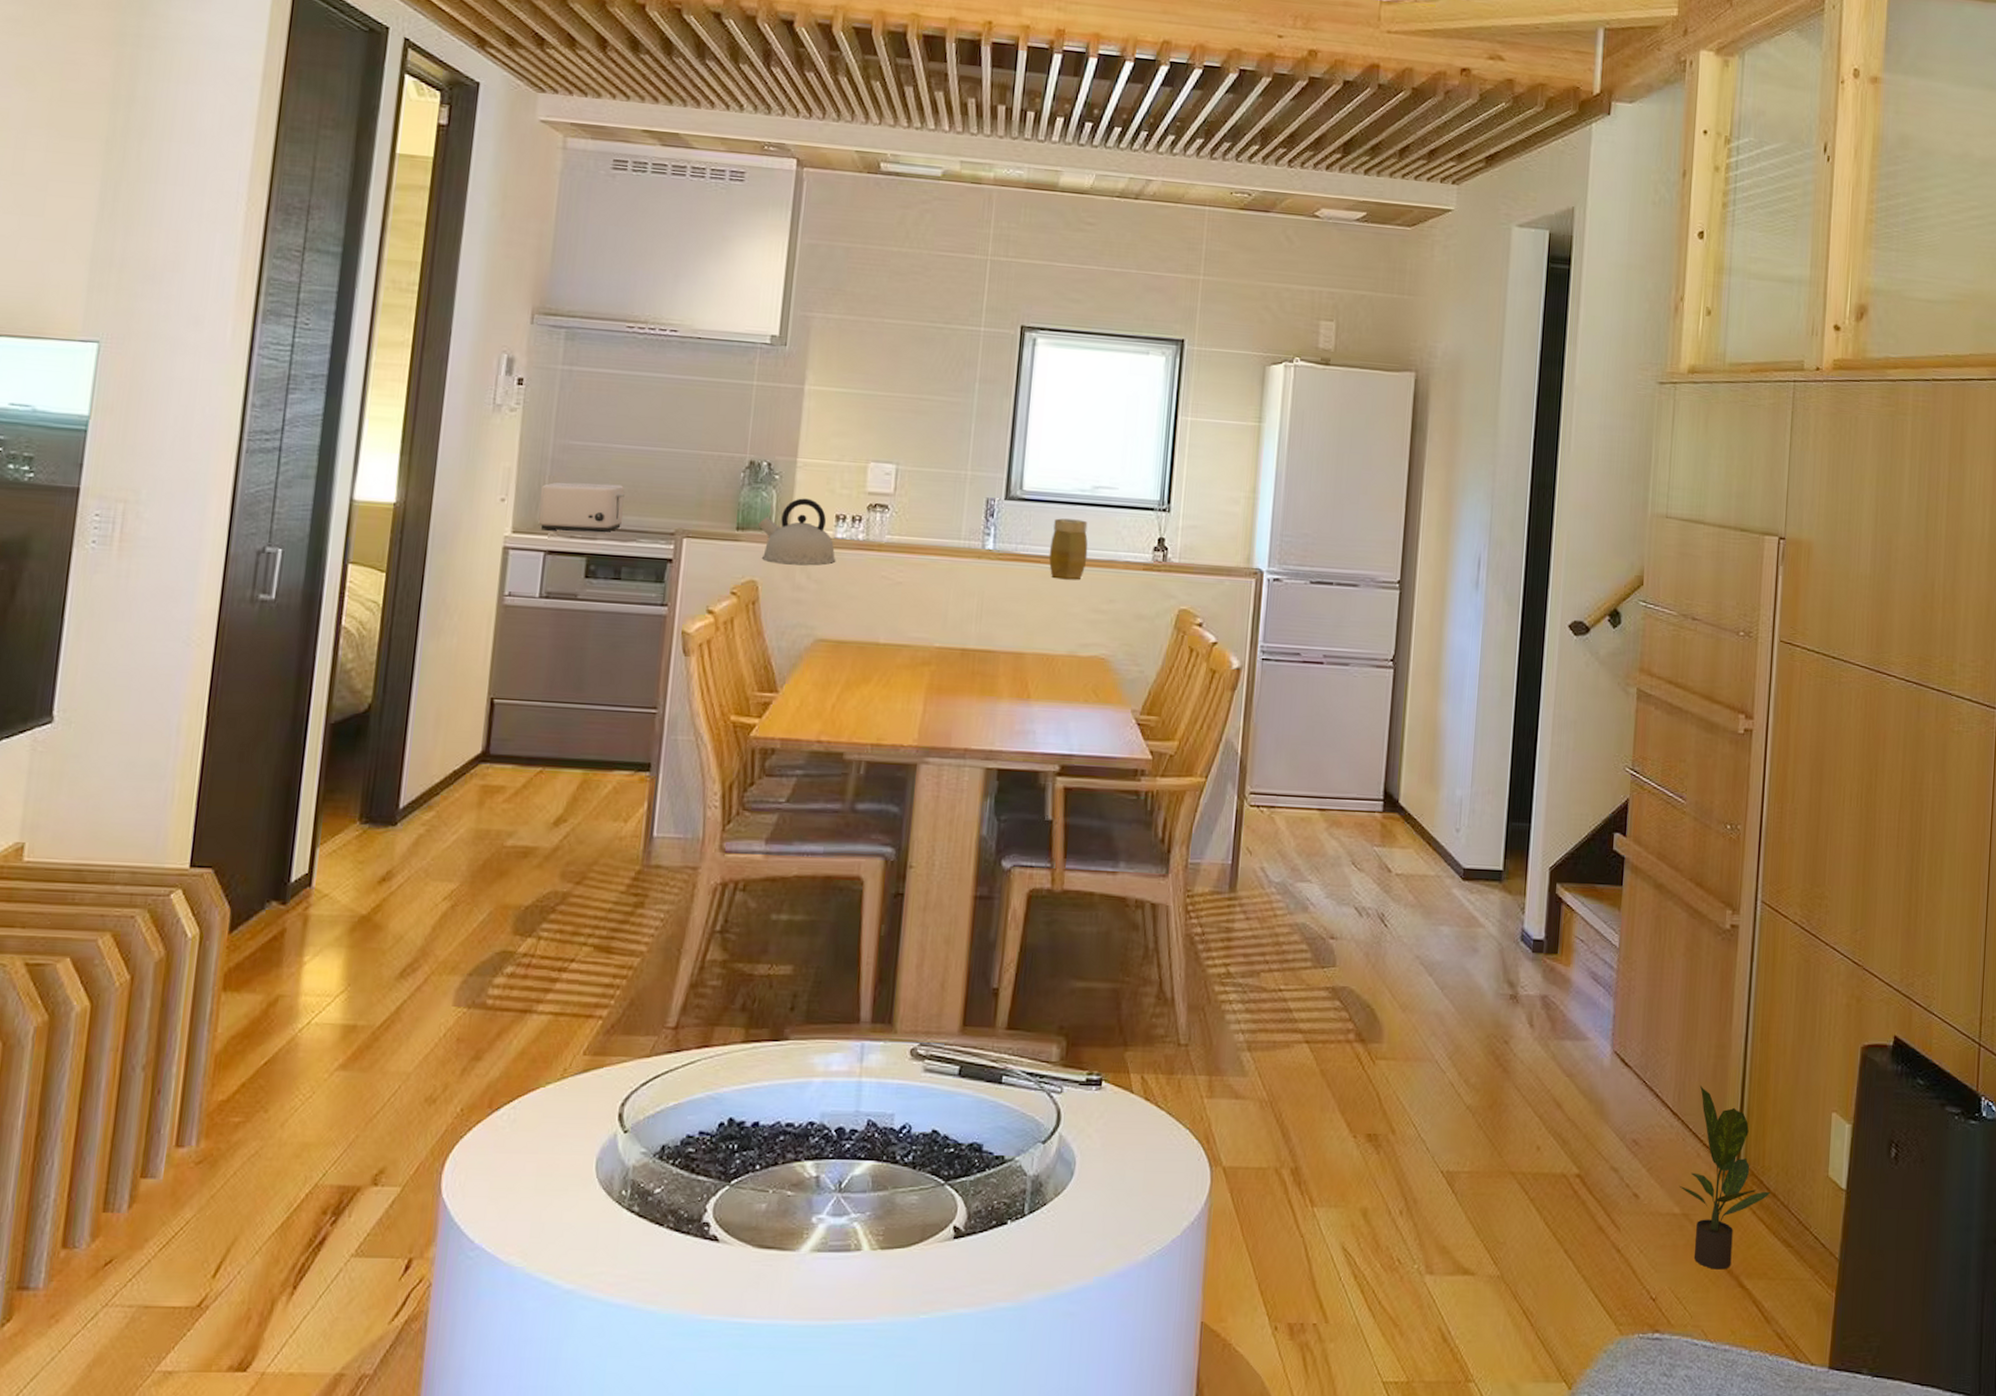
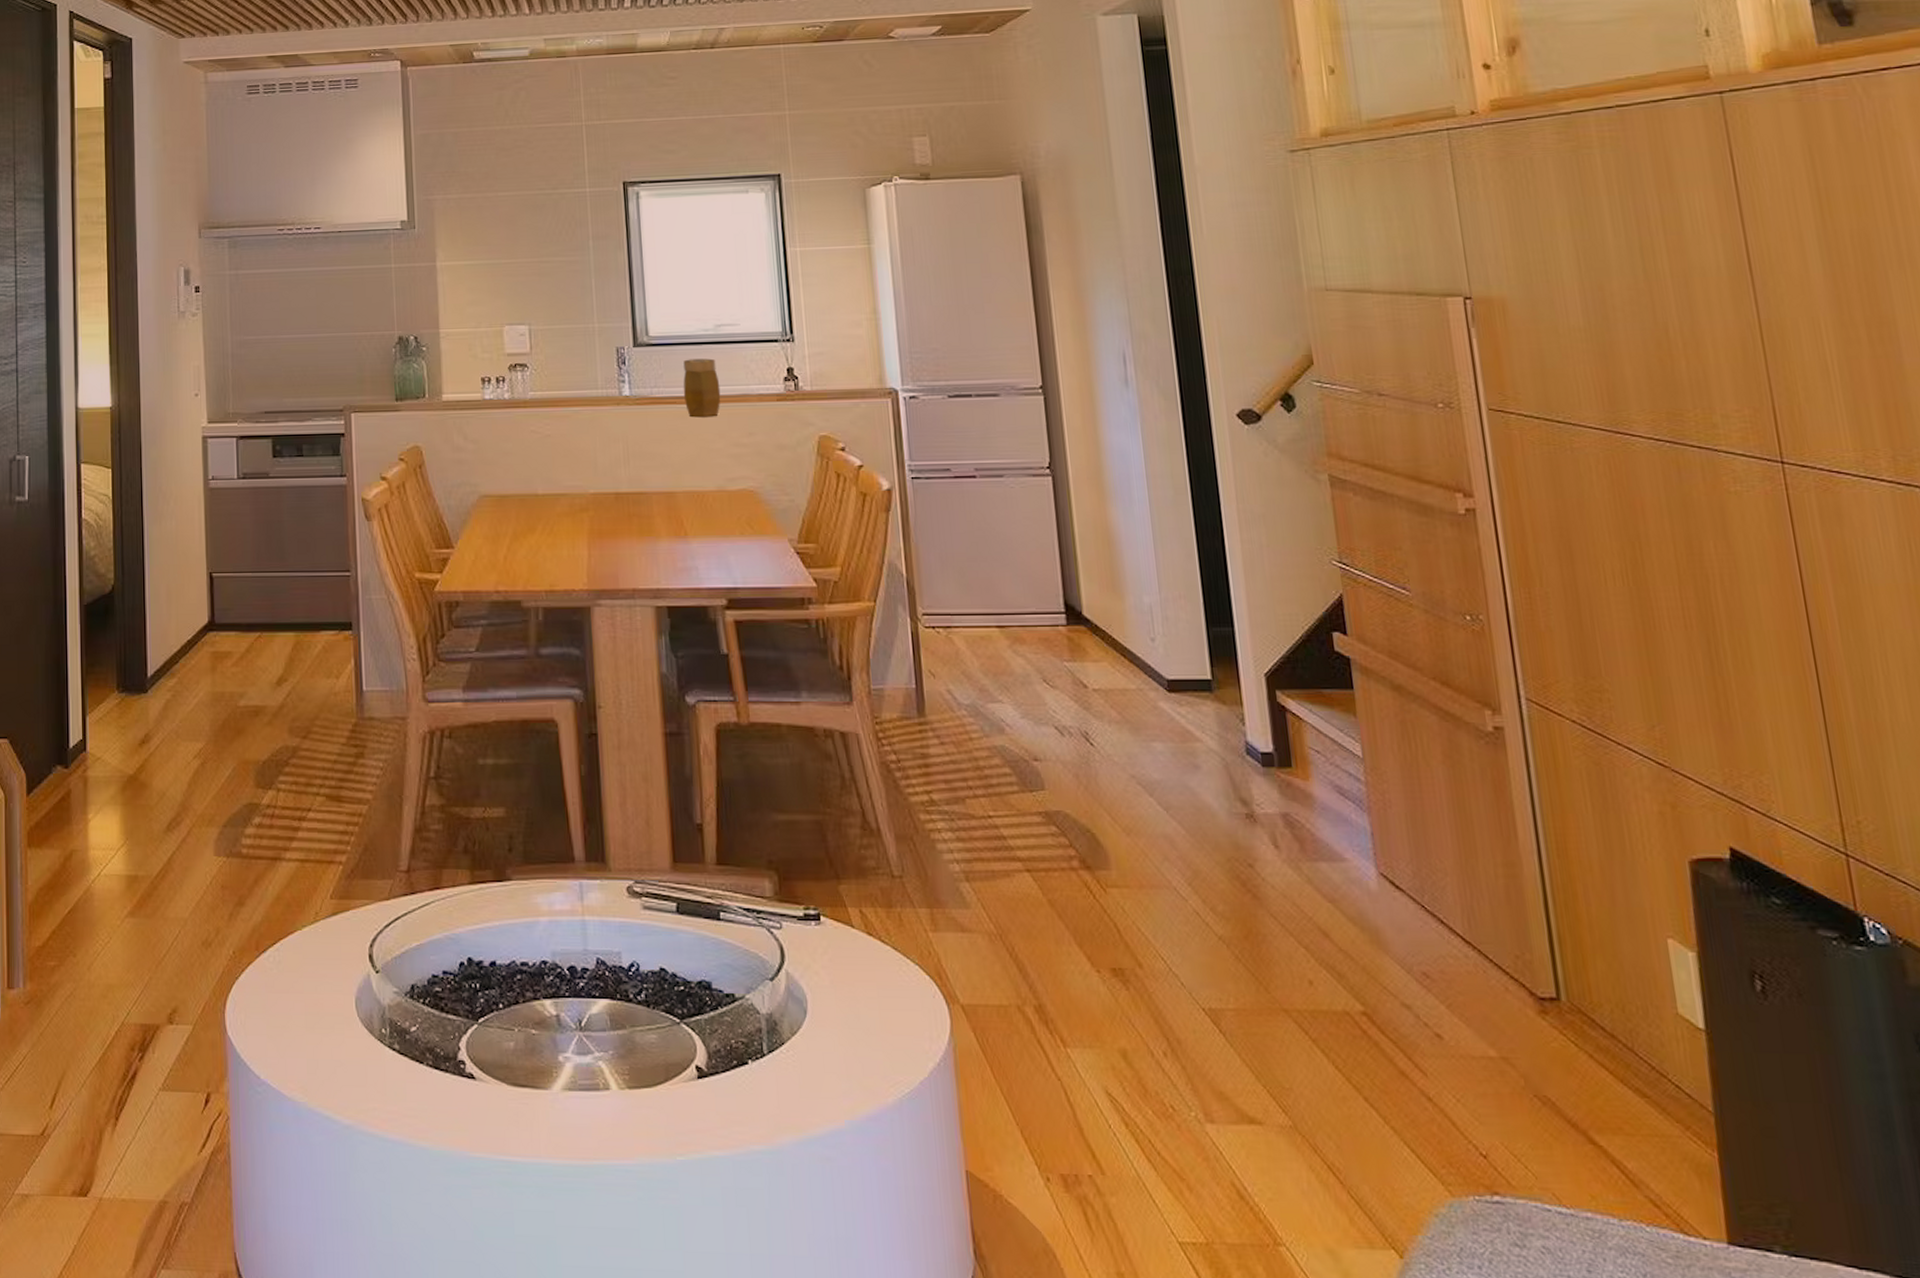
toaster: present [539,482,625,532] -> none [226,371,298,418]
kettle: present [758,498,836,566] -> none [414,365,488,429]
potted plant: present [1679,1086,1771,1270] -> none [1489,910,1608,1123]

